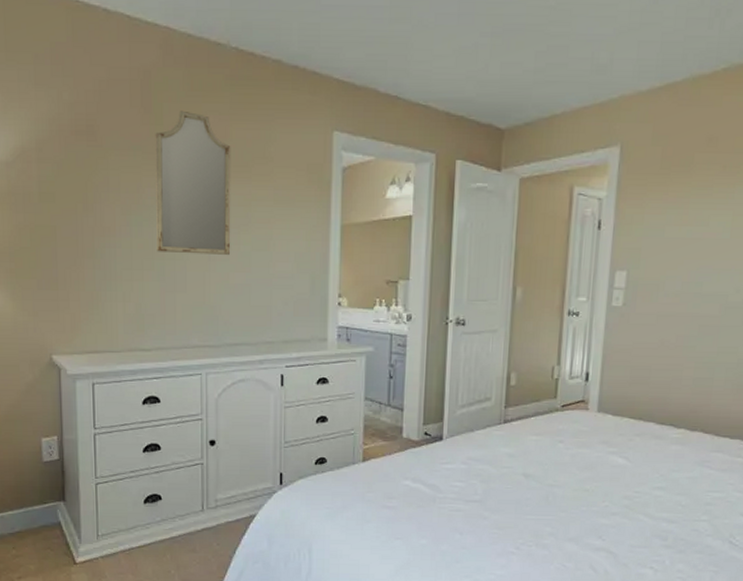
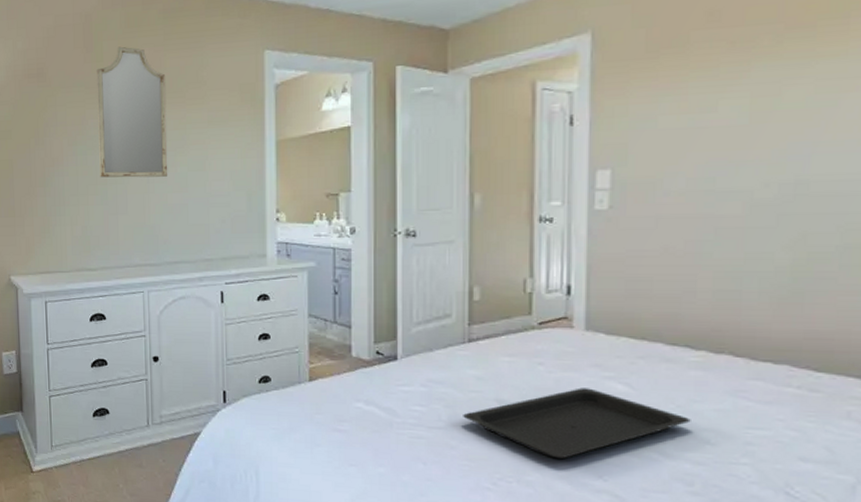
serving tray: none [495,462,670,524] -> present [463,388,691,460]

